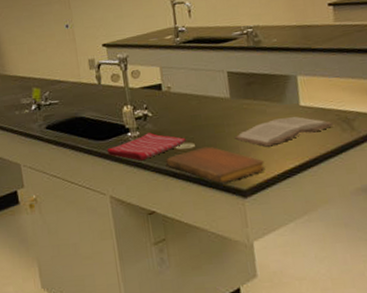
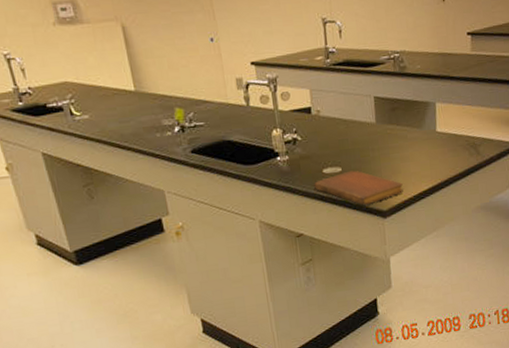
dish towel: present [106,132,186,161] -> none [256,157,334,185]
book: present [234,116,334,147] -> none [378,141,464,171]

